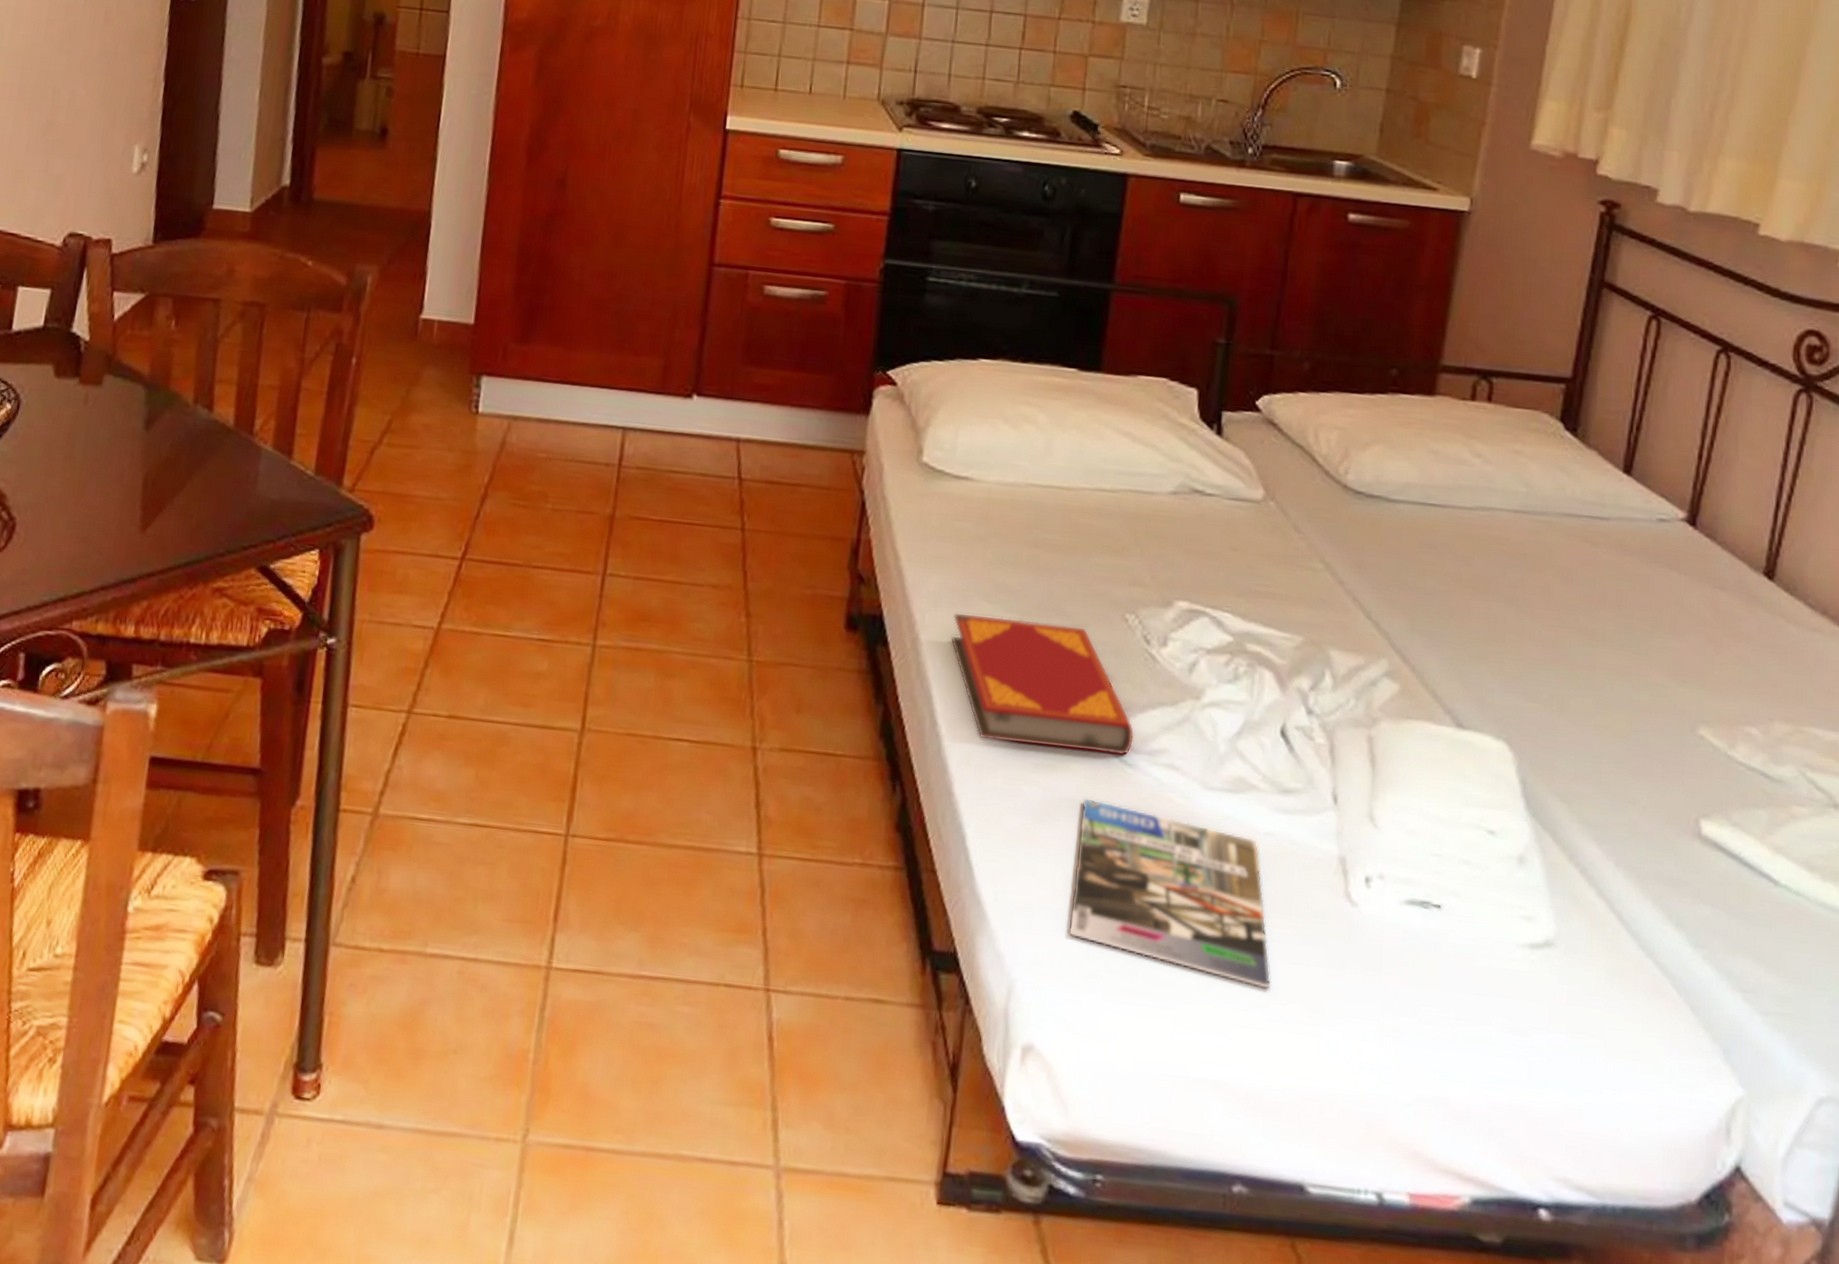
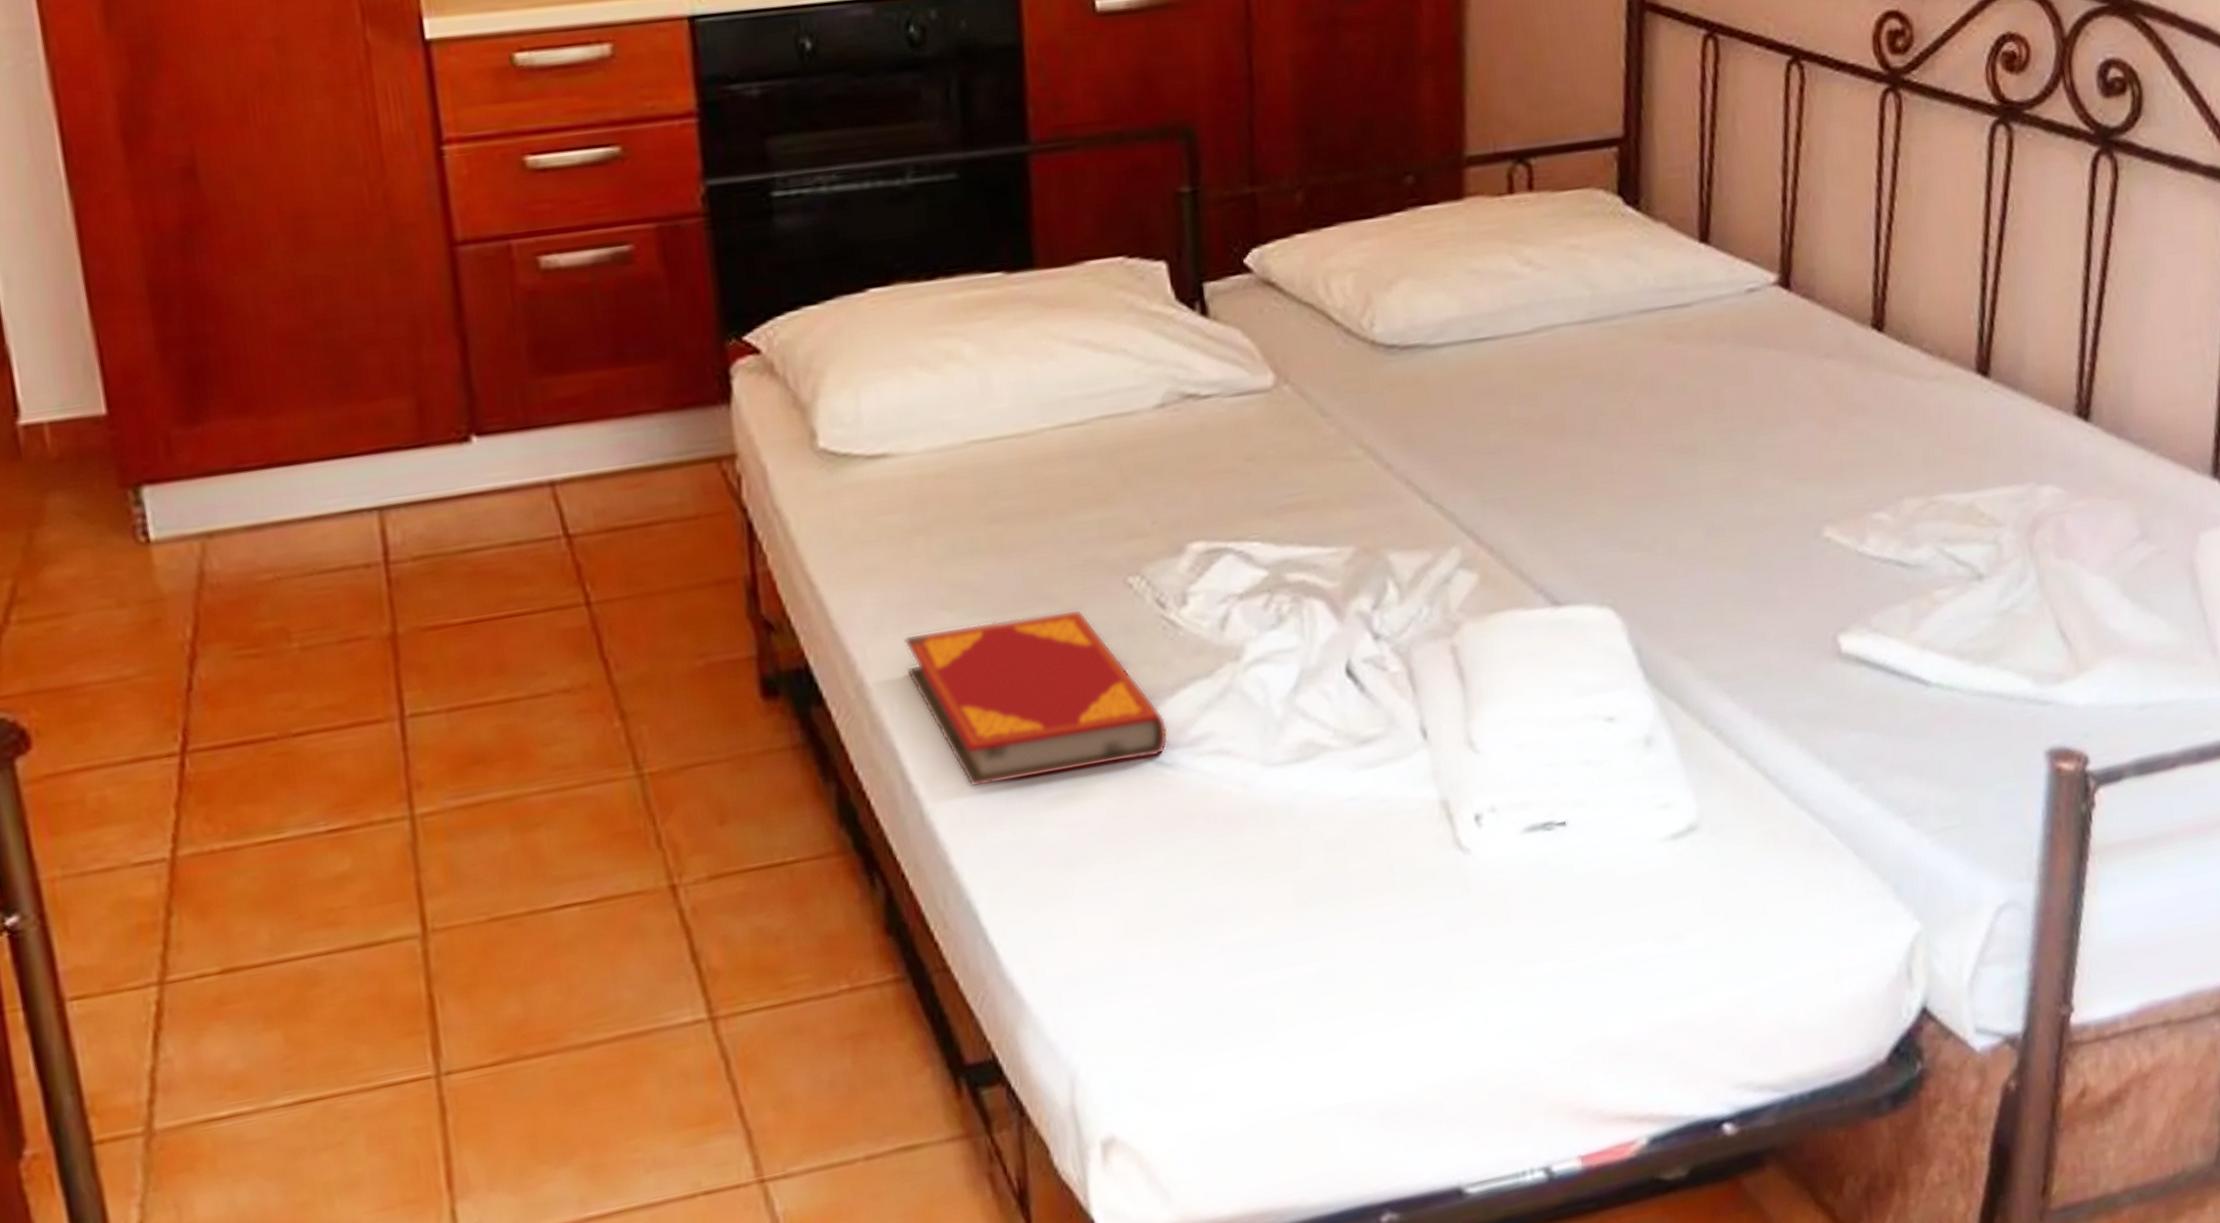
magazine: present [1069,797,1271,990] -> none [1118,809,1385,995]

